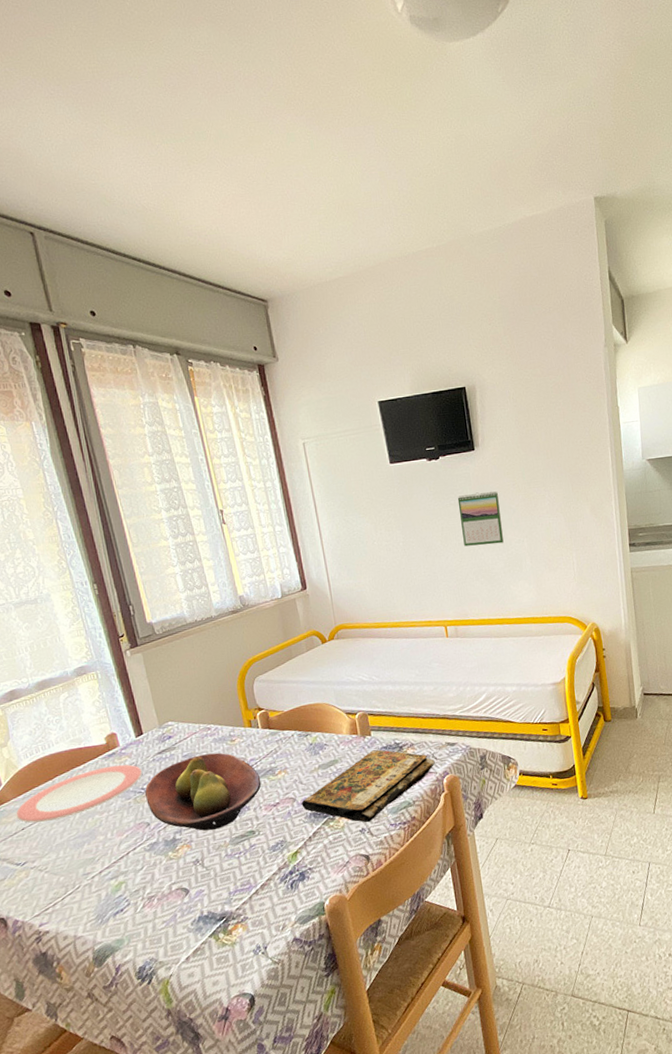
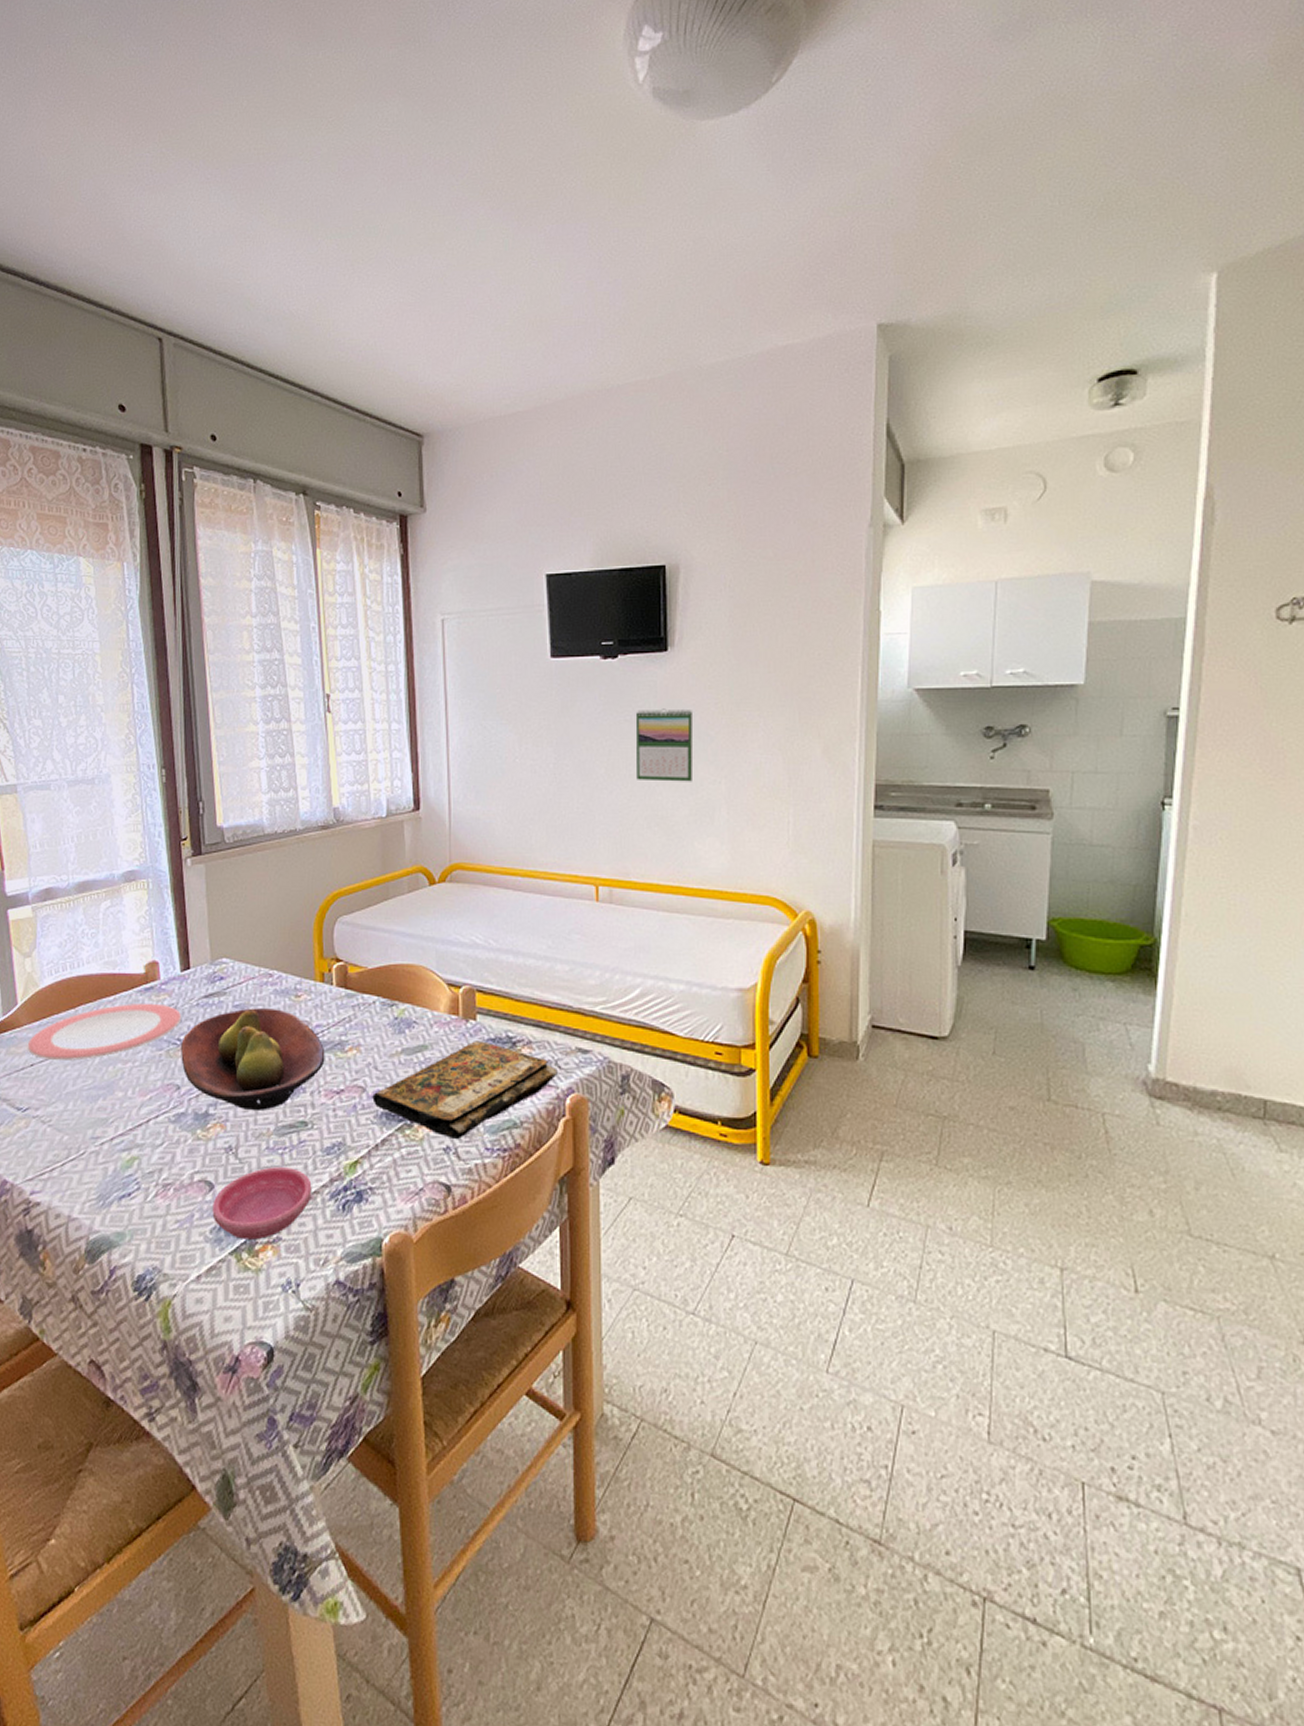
saucer: none [190,866,266,925] -> present [212,1167,312,1240]

